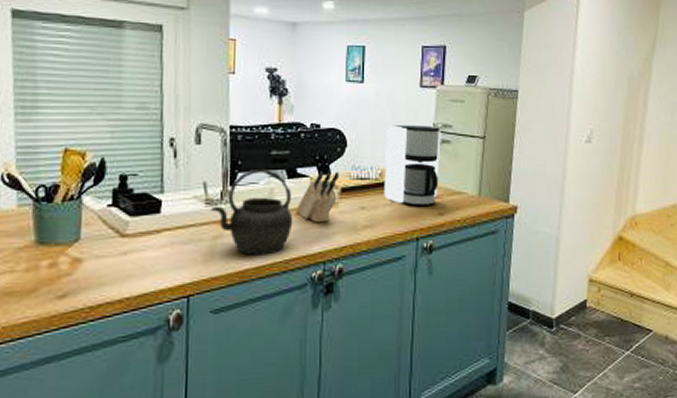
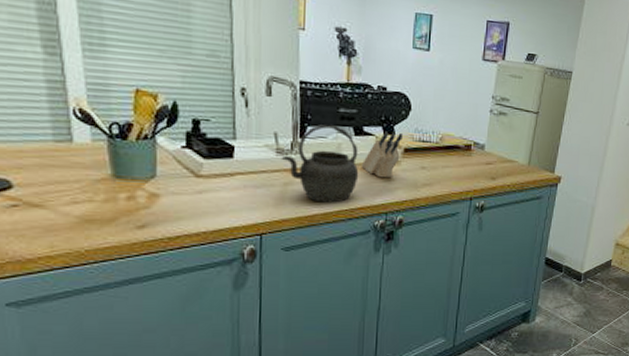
coffee maker: present [384,125,441,207] -> none [443,94,499,171]

